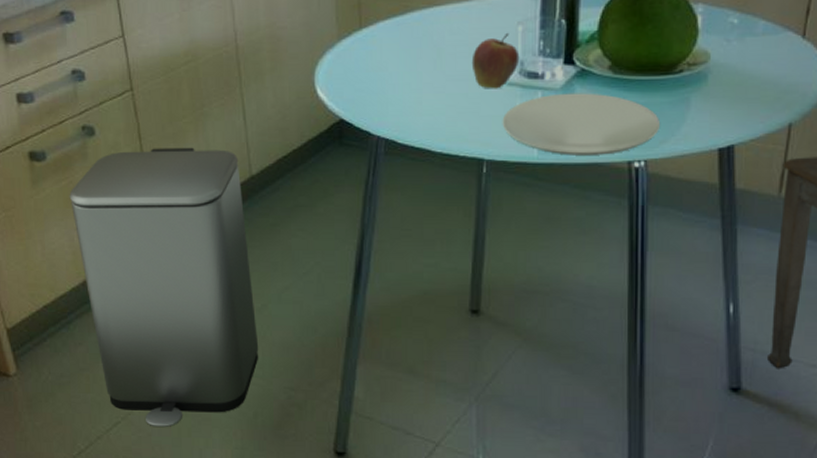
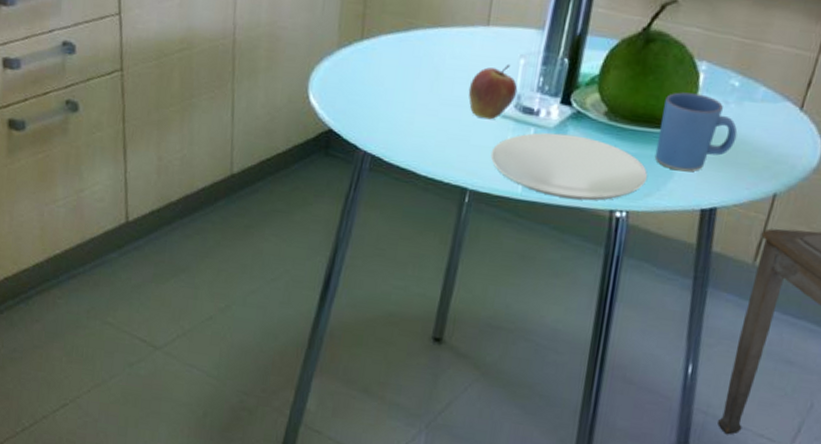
pedal bin: present [69,147,259,428] -> none [44,131,222,416]
mug: none [664,36,744,114] -> present [654,92,738,172]

